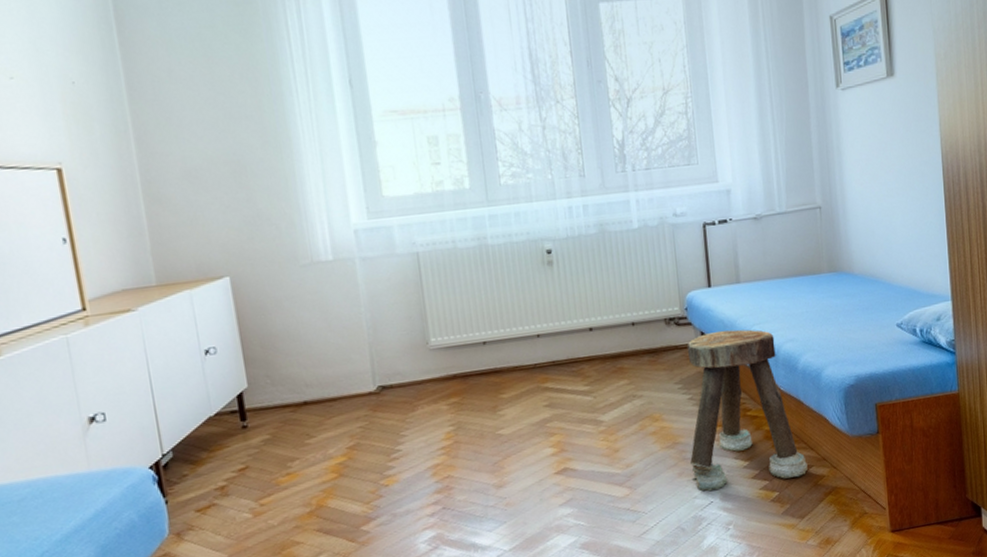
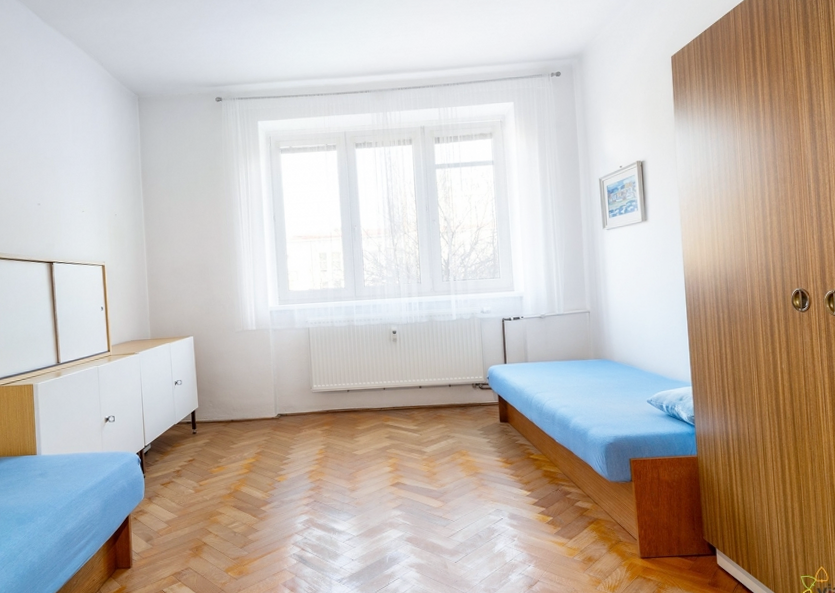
stool: present [687,329,808,491] -> none [487,395,575,510]

